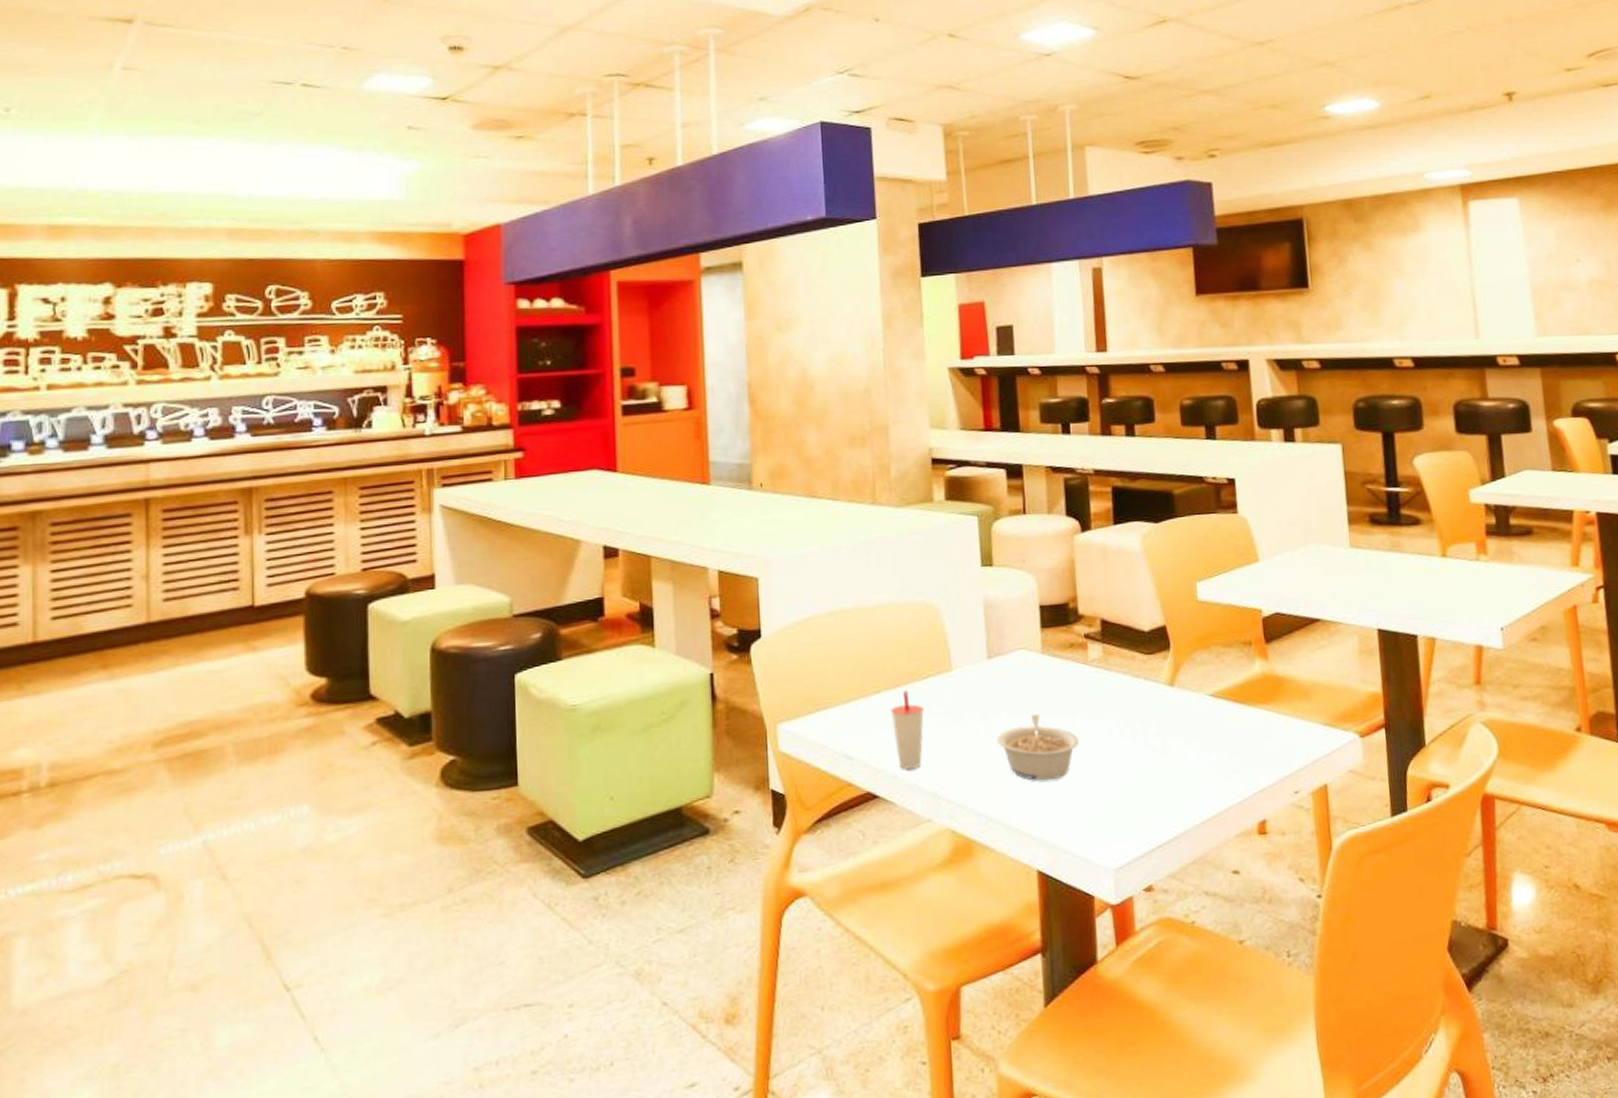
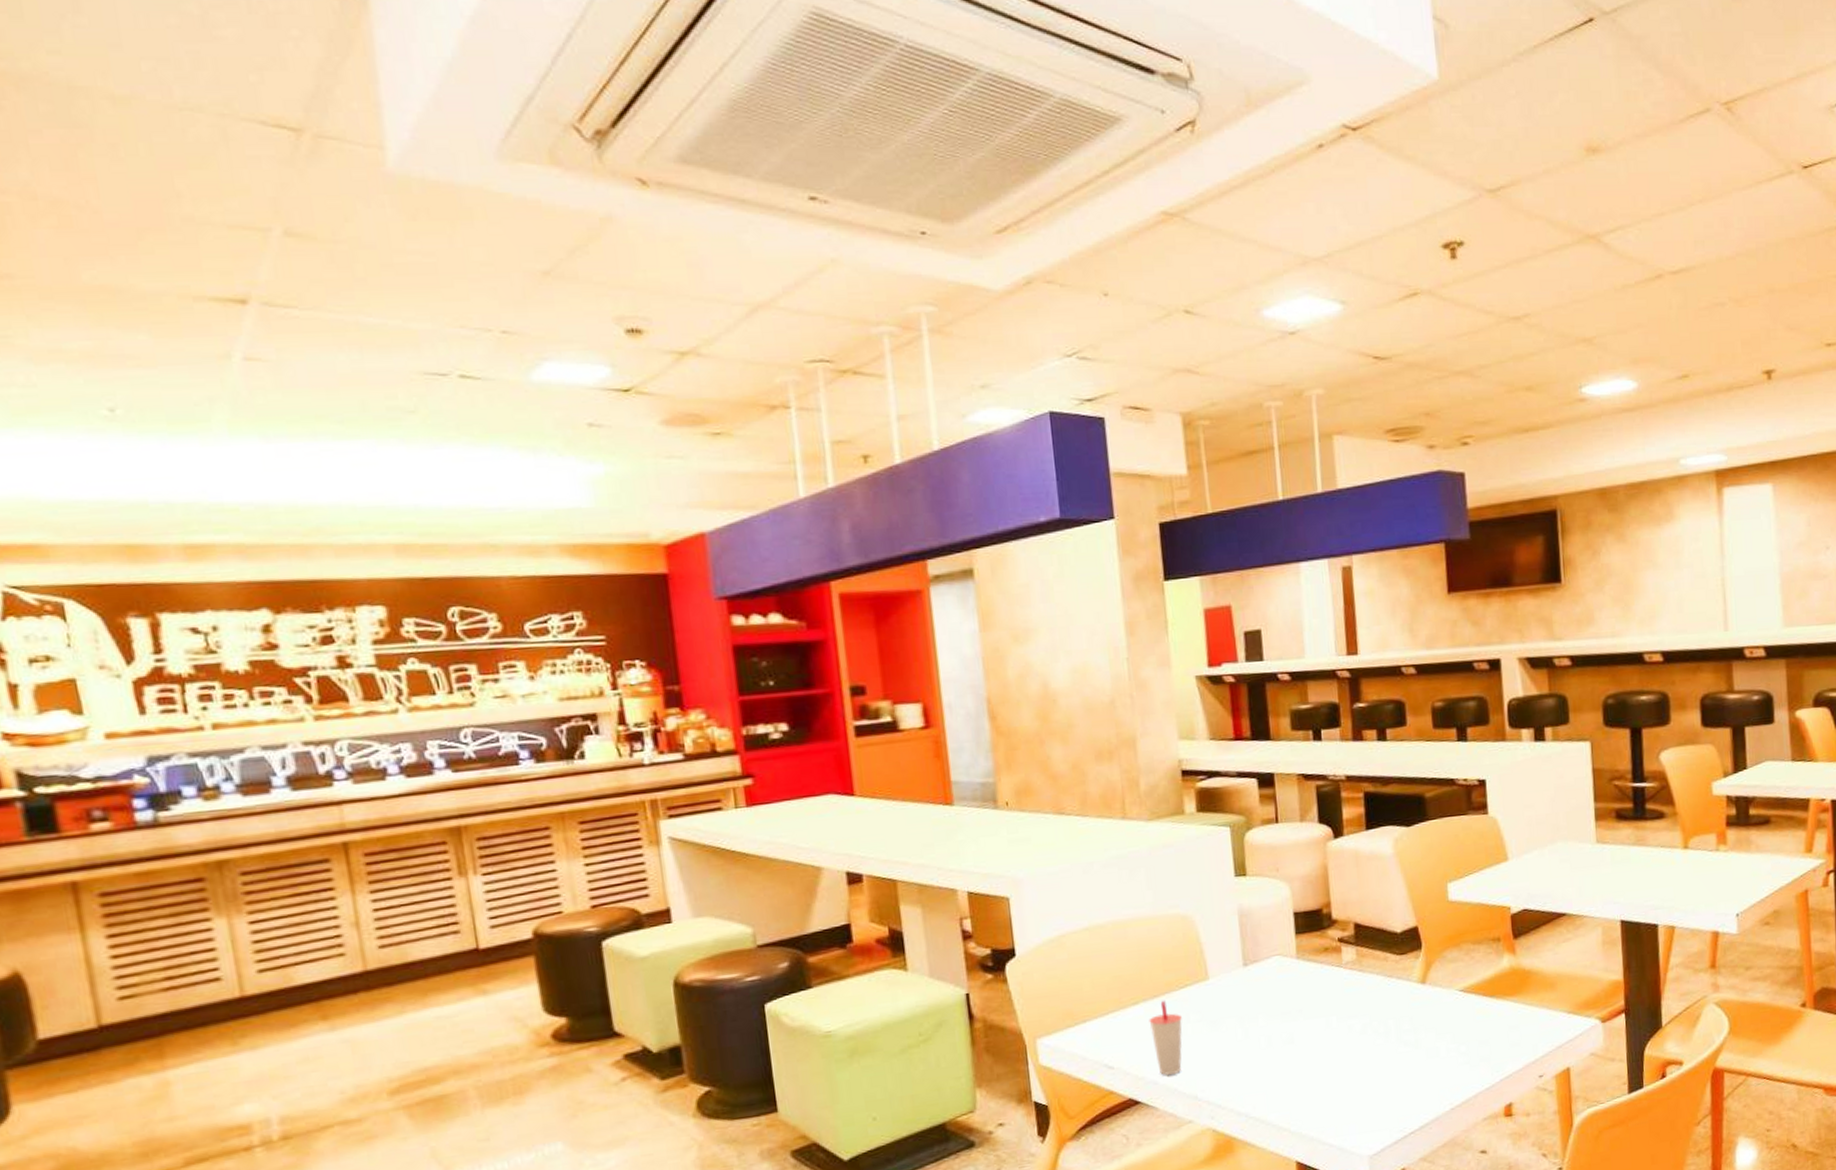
legume: present [996,715,1079,781] -> none [1254,1017,1334,1079]

